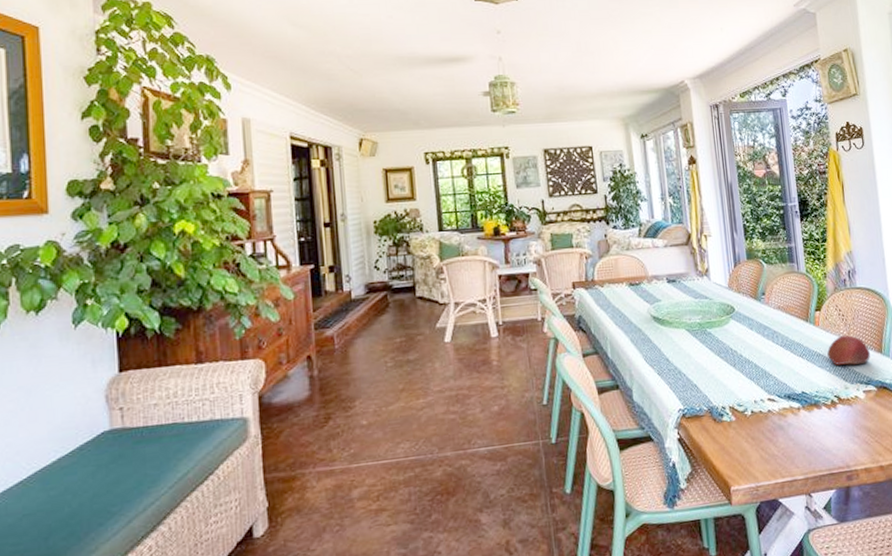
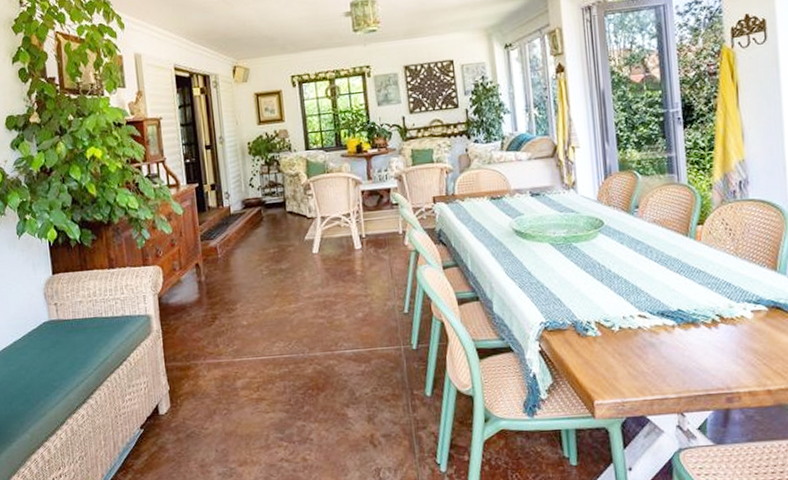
apple: present [827,334,870,366] -> none [709,250,762,283]

